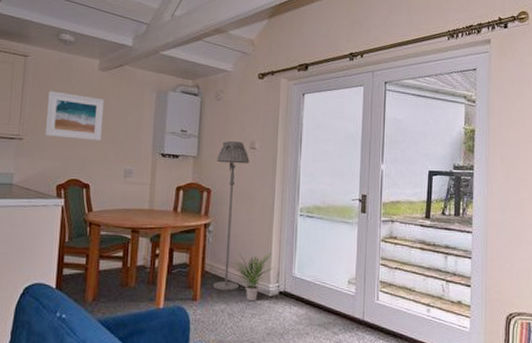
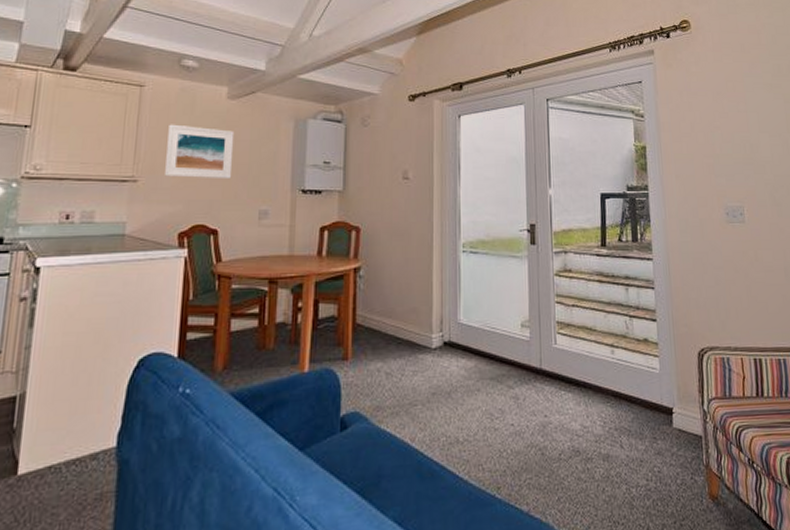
floor lamp: present [212,140,250,291] -> none [365,171,403,347]
potted plant: present [234,252,275,301] -> none [390,297,437,356]

